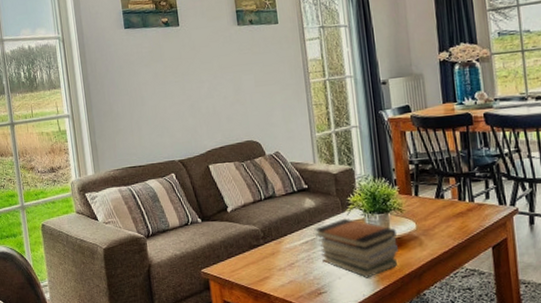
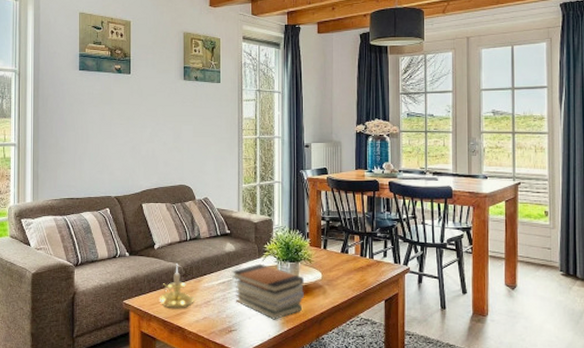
candle holder: none [238,226,278,275] -> present [159,264,195,309]

